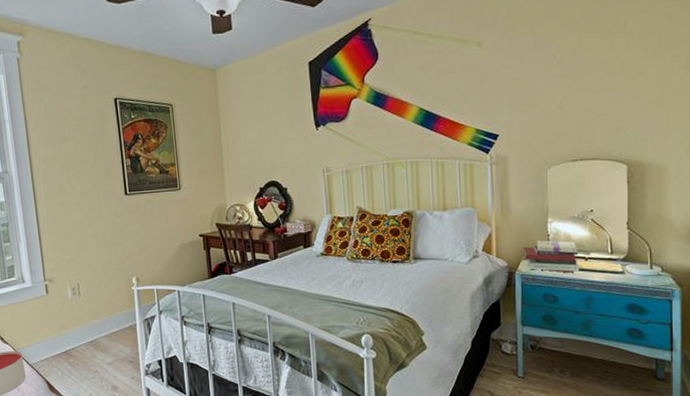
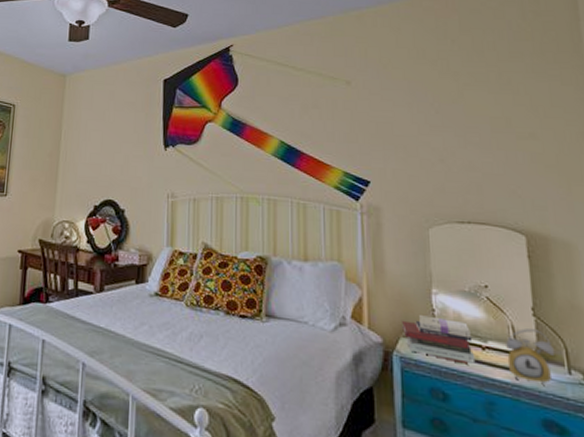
alarm clock: none [604,239,642,281] -> present [506,328,556,387]

